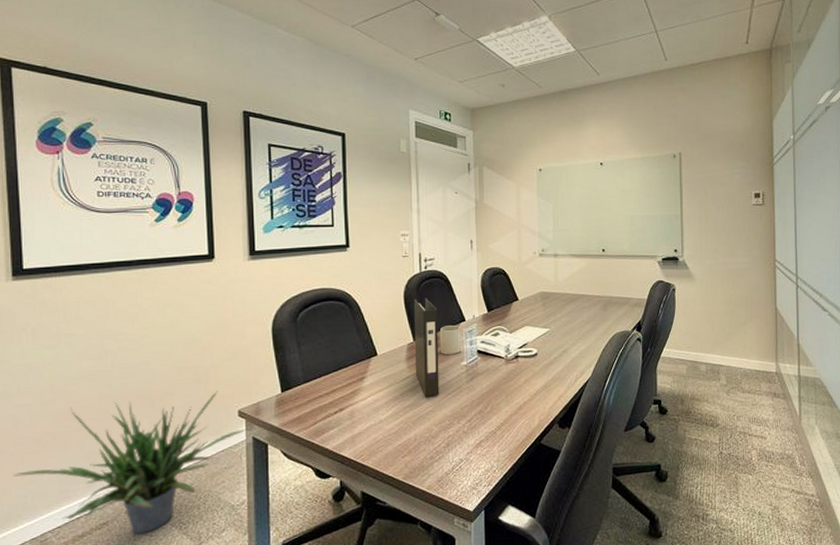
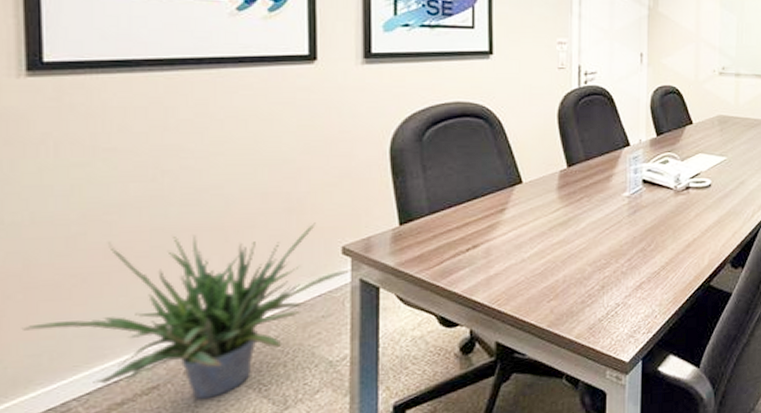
binder: present [414,298,440,398] -> none [567,118,598,234]
mug: present [439,325,461,355] -> none [598,150,624,185]

